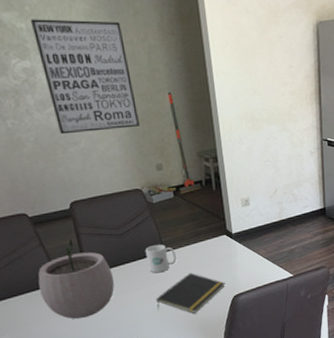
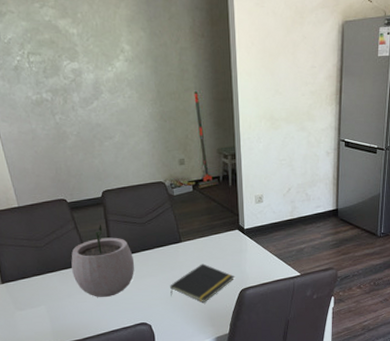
wall art: present [30,19,140,135] -> none [81,24,167,129]
mug: present [145,244,176,273] -> none [163,234,191,261]

